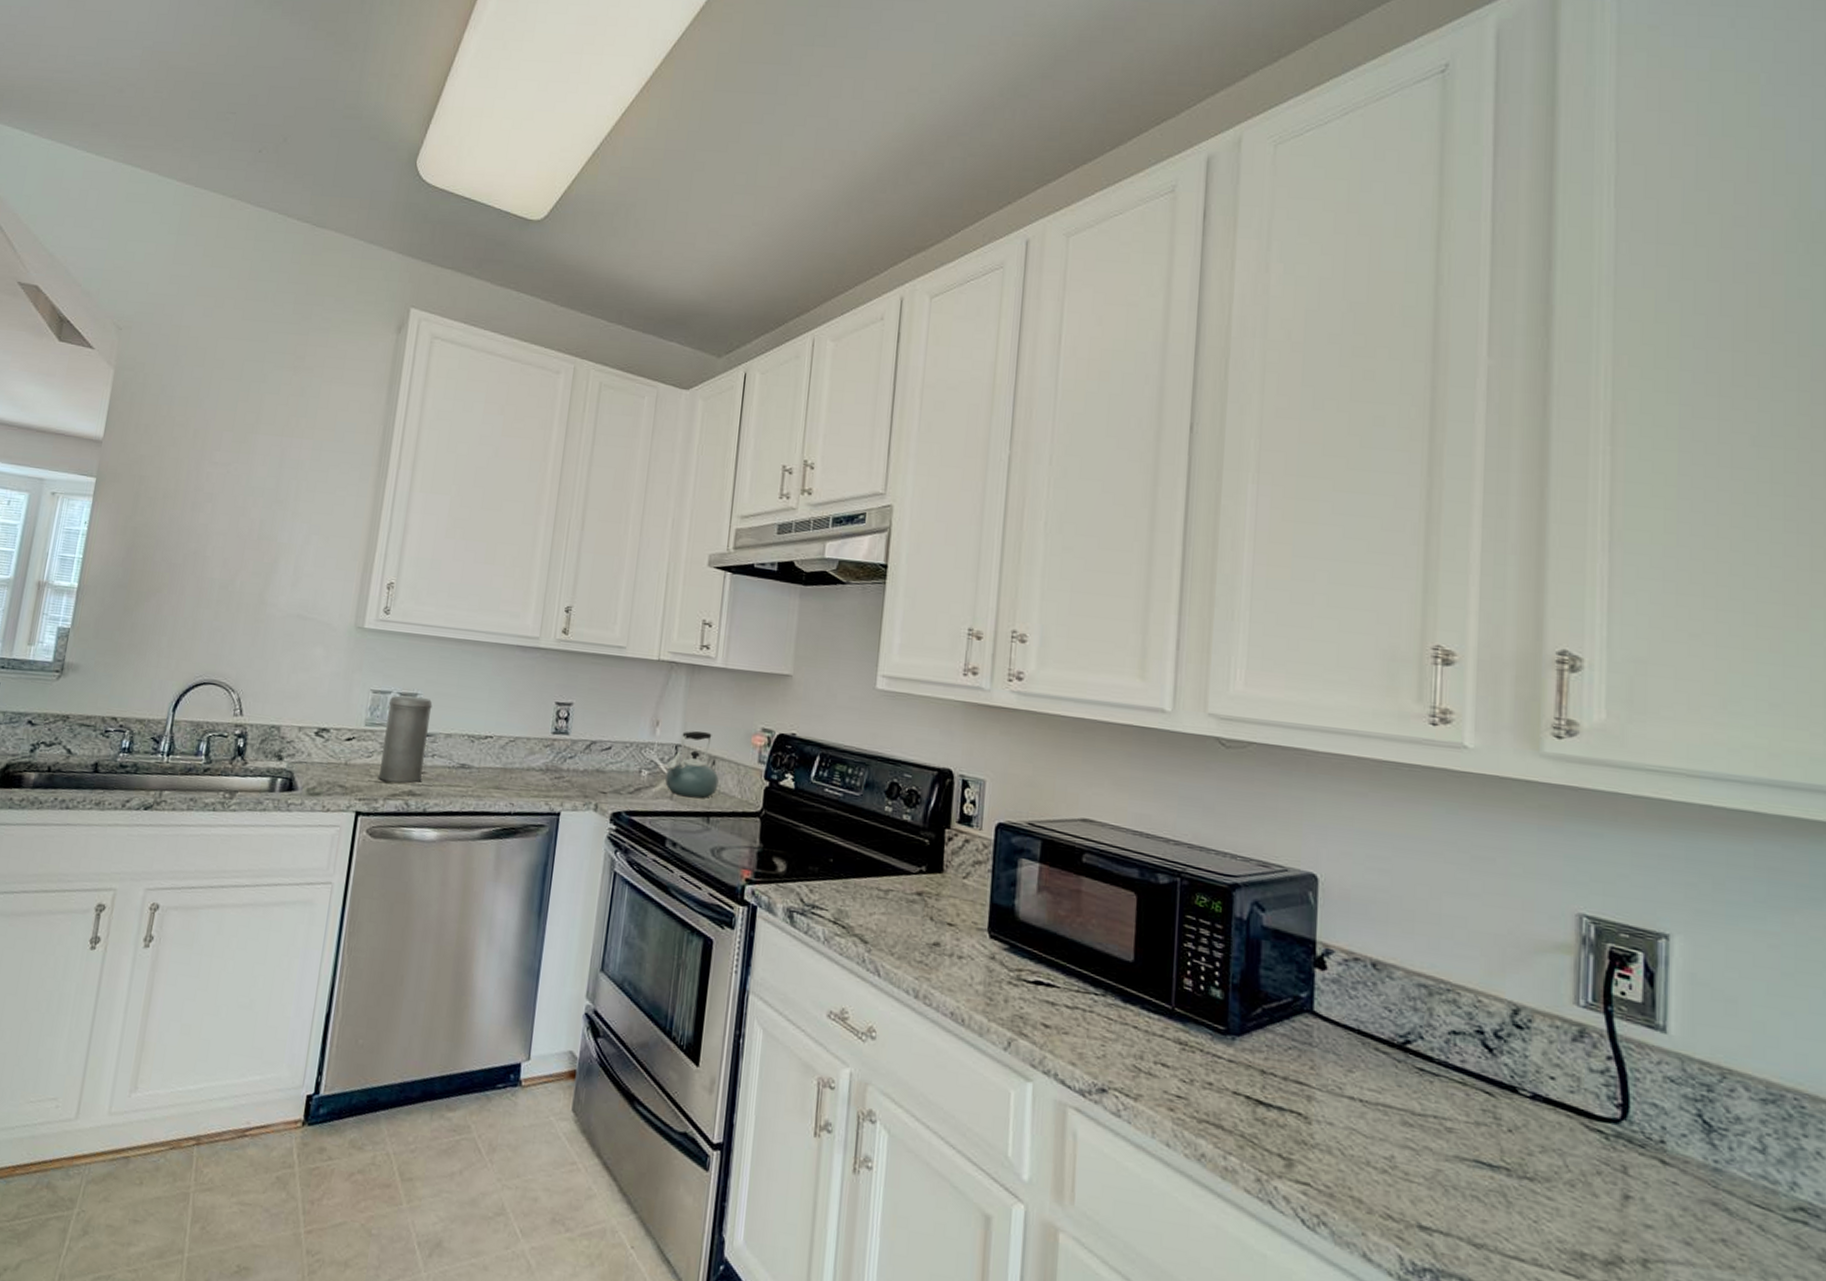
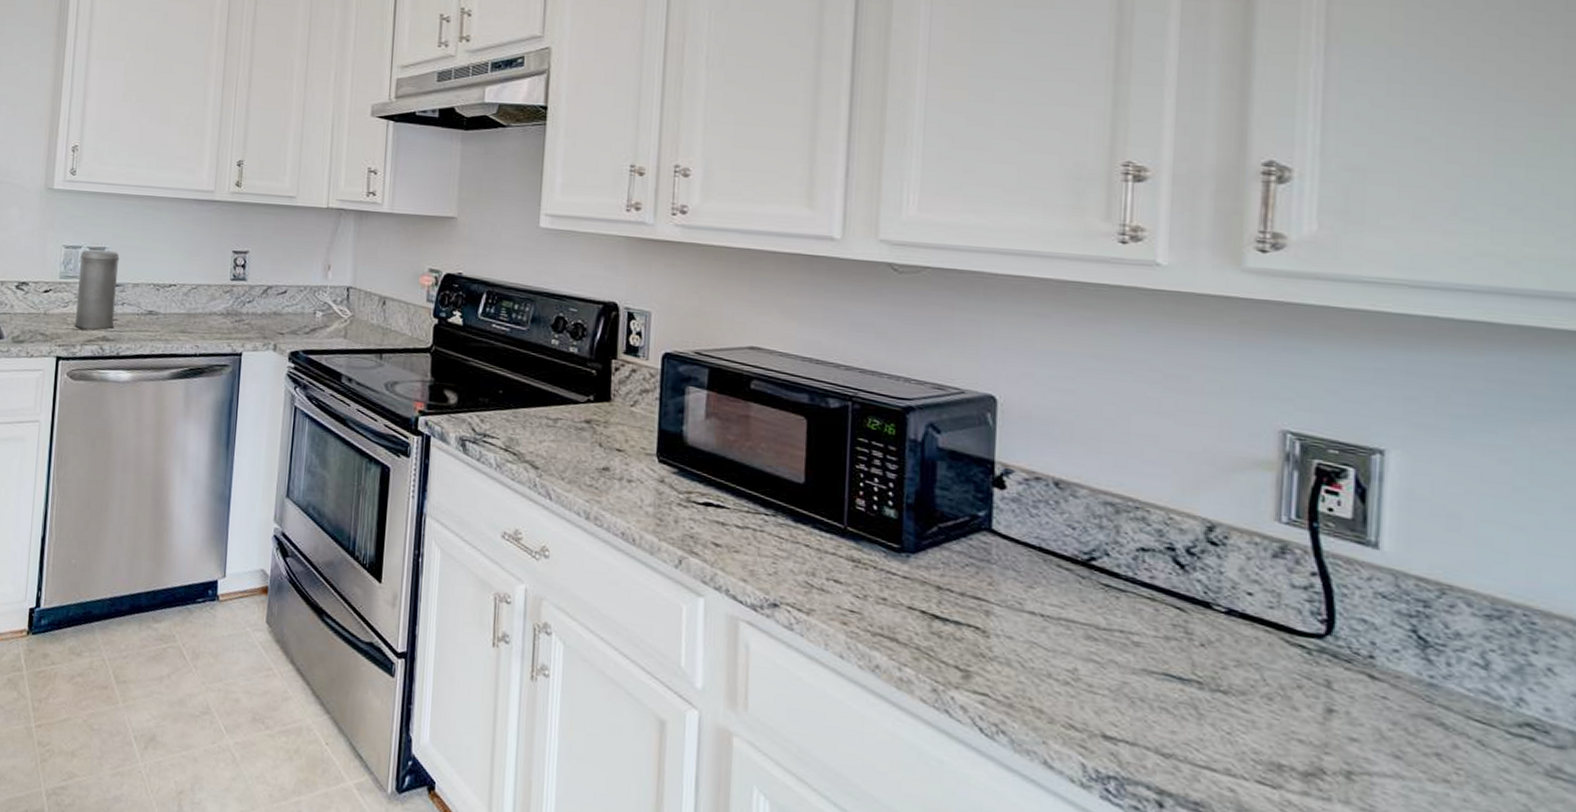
kettle: present [665,731,719,799] -> none [338,273,390,337]

